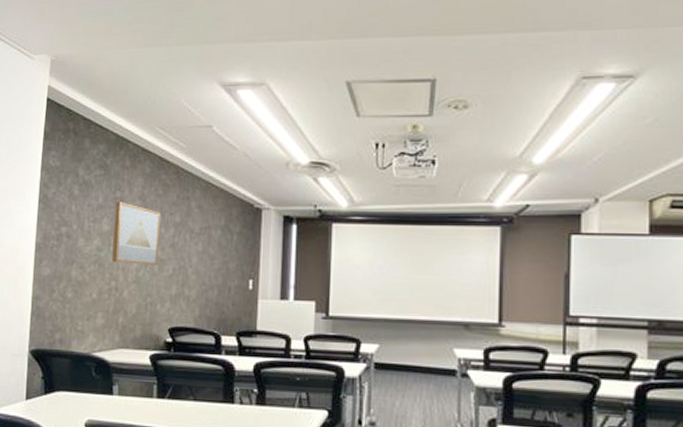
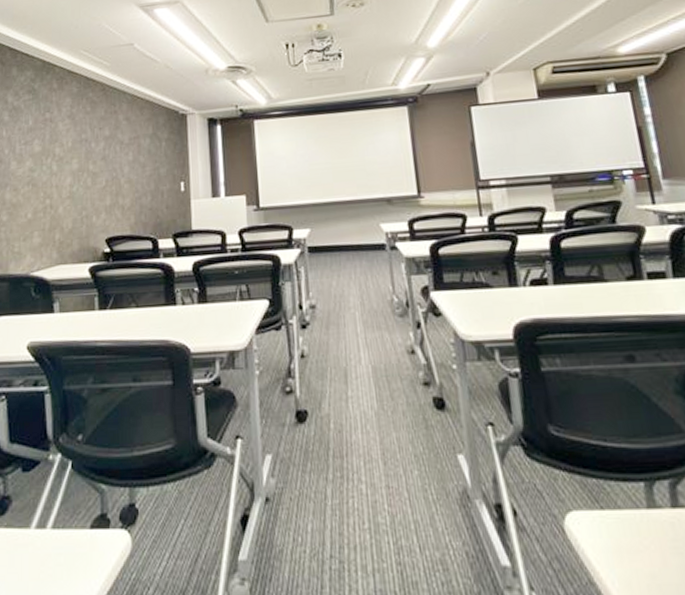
wall art: present [112,202,161,266] -> none [45,122,91,181]

